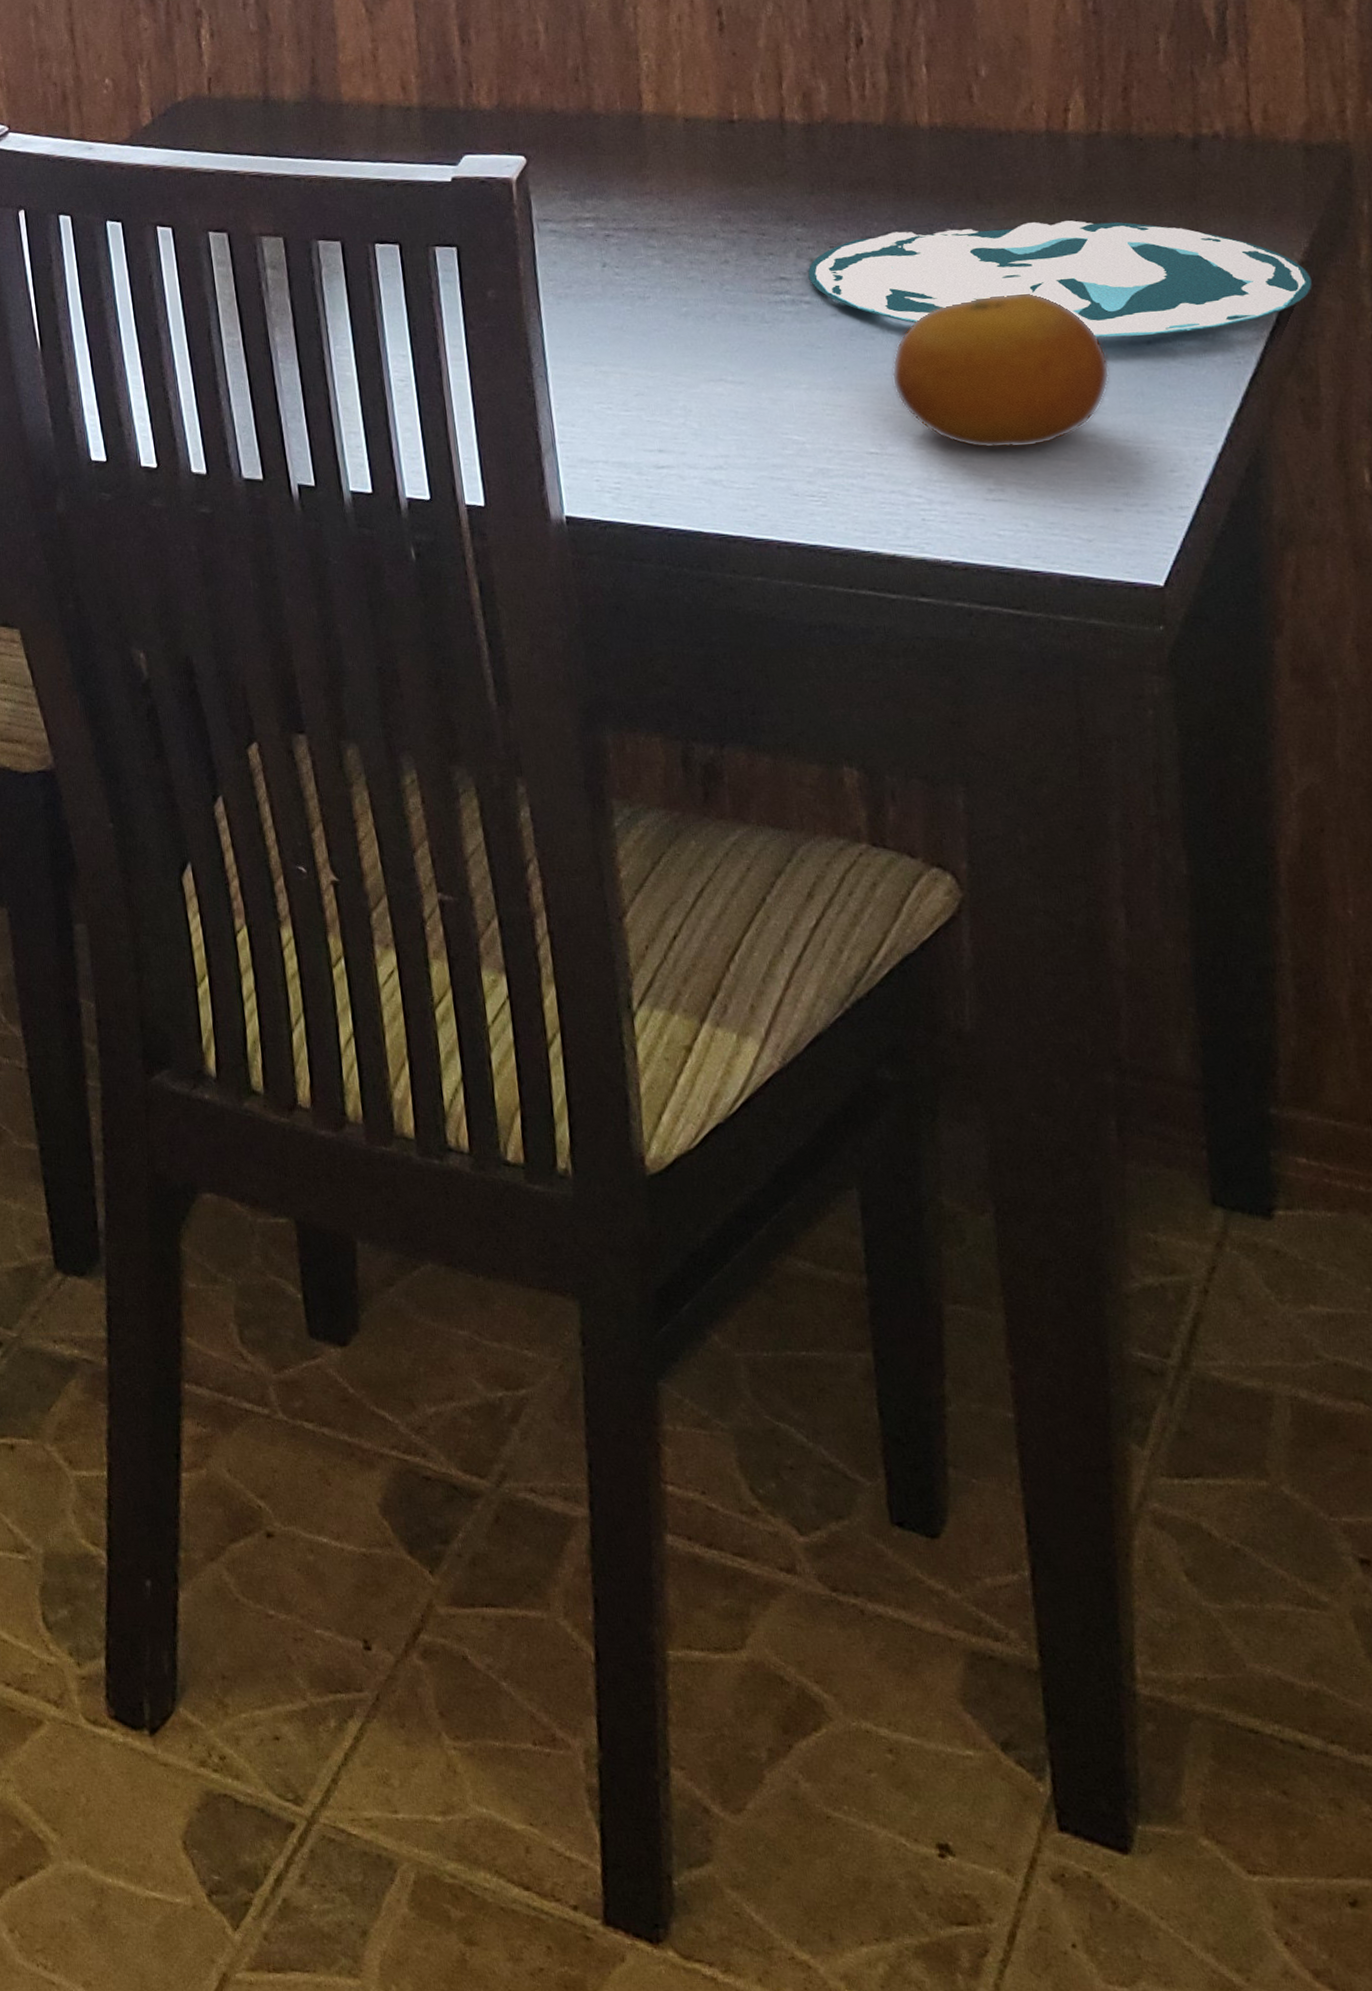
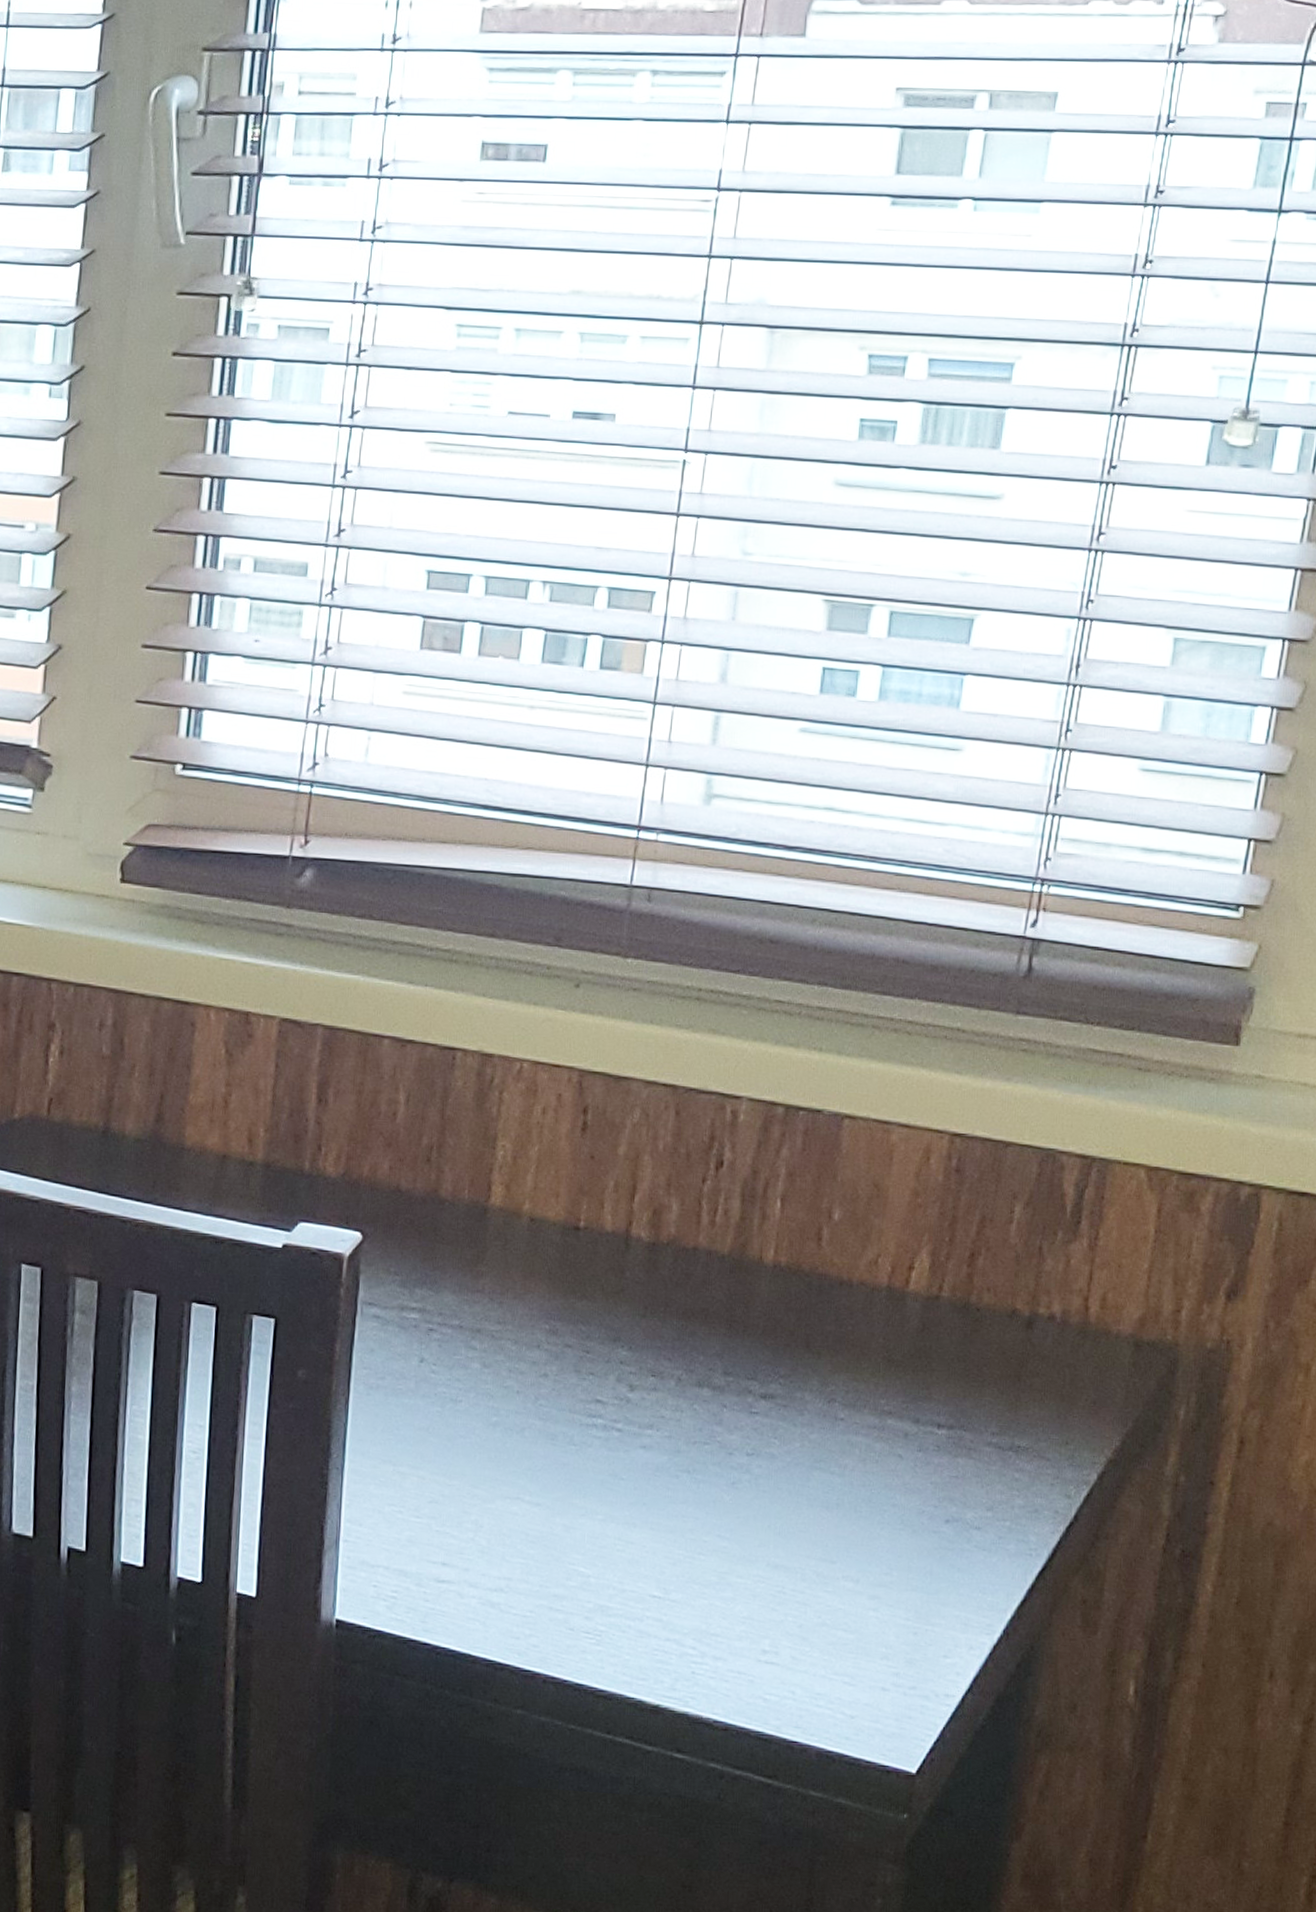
plate: present [808,220,1313,338] -> none [625,1369,1117,1516]
fruit: present [891,293,1110,449] -> none [688,1451,904,1613]

